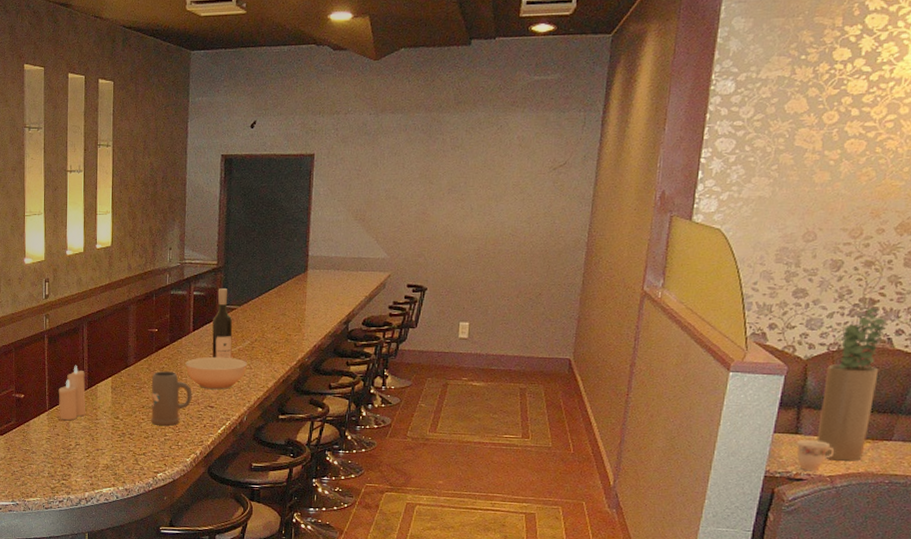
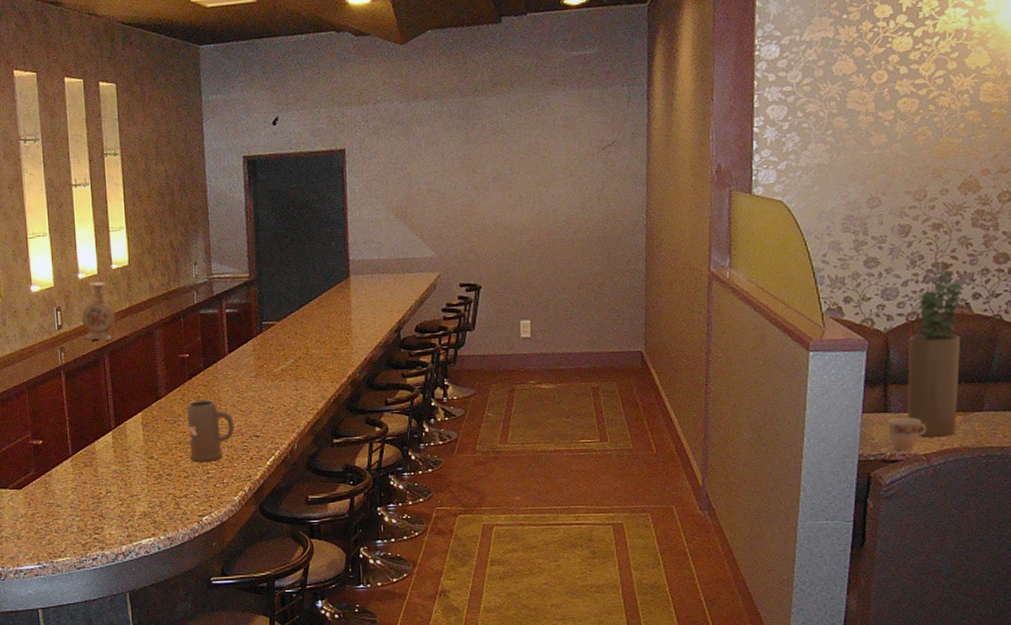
candle: present [58,365,86,421] -> none [81,401,116,466]
decorative bottle: none [66,258,96,311] -> present [80,281,115,341]
bowl: present [185,356,247,390] -> none [223,379,293,417]
bottle: present [212,288,233,359] -> none [250,303,275,382]

